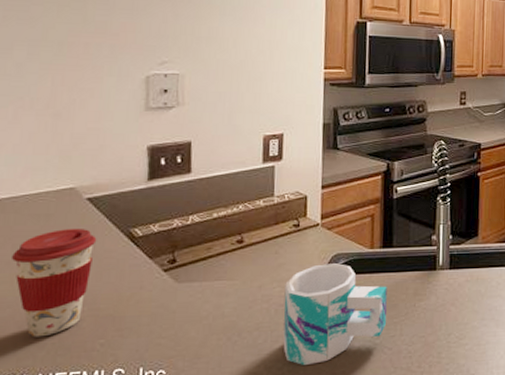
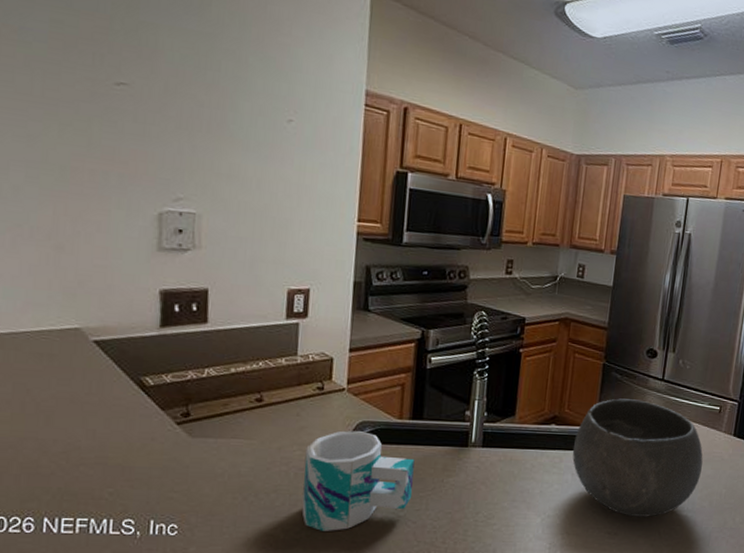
coffee cup: present [12,228,97,337] -> none [13,371,105,481]

